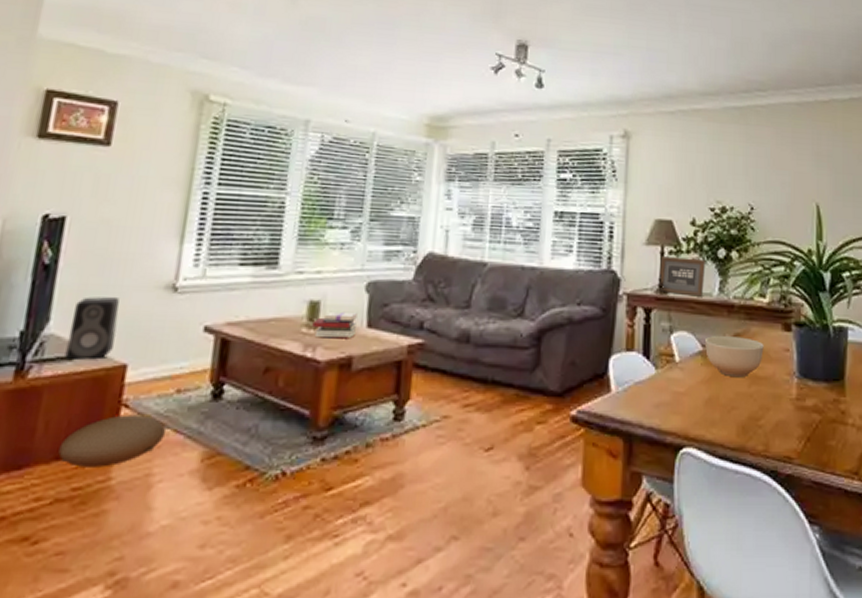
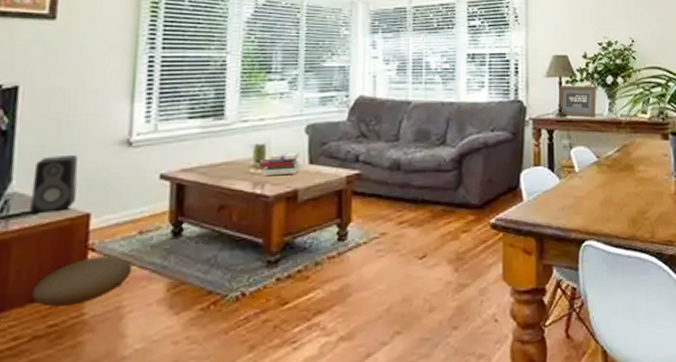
bowl: present [704,336,764,378] -> none [598,147,647,181]

